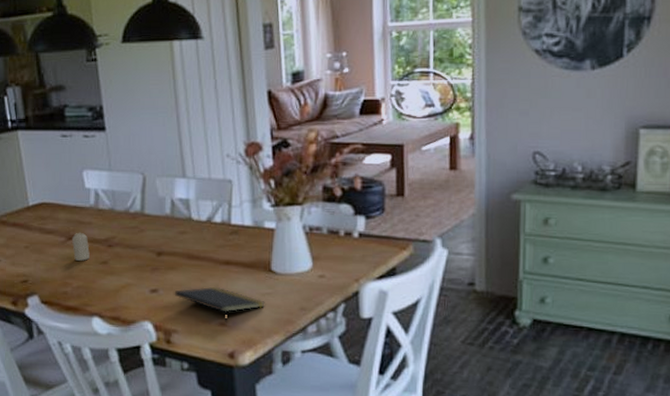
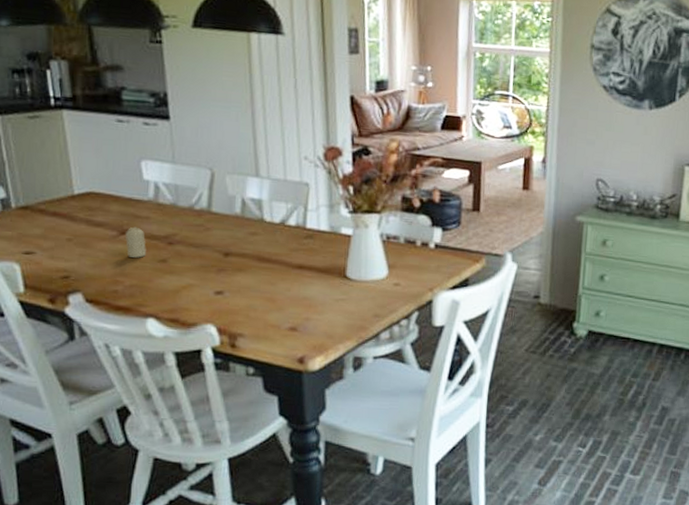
notepad: present [174,287,265,323] -> none [241,290,338,328]

